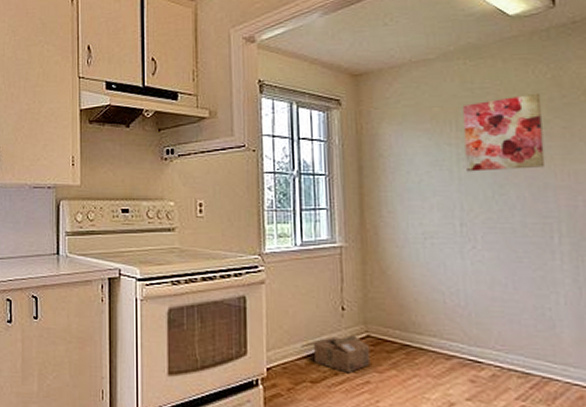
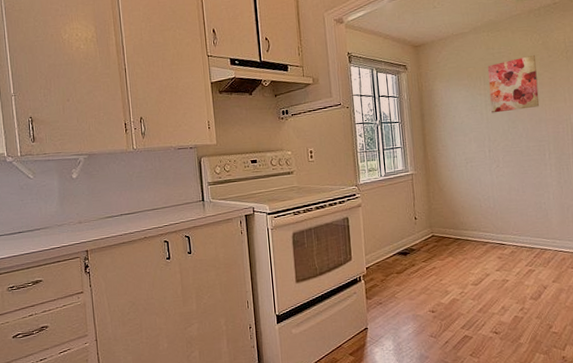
cardboard box: present [301,335,371,374] -> none [388,236,436,264]

